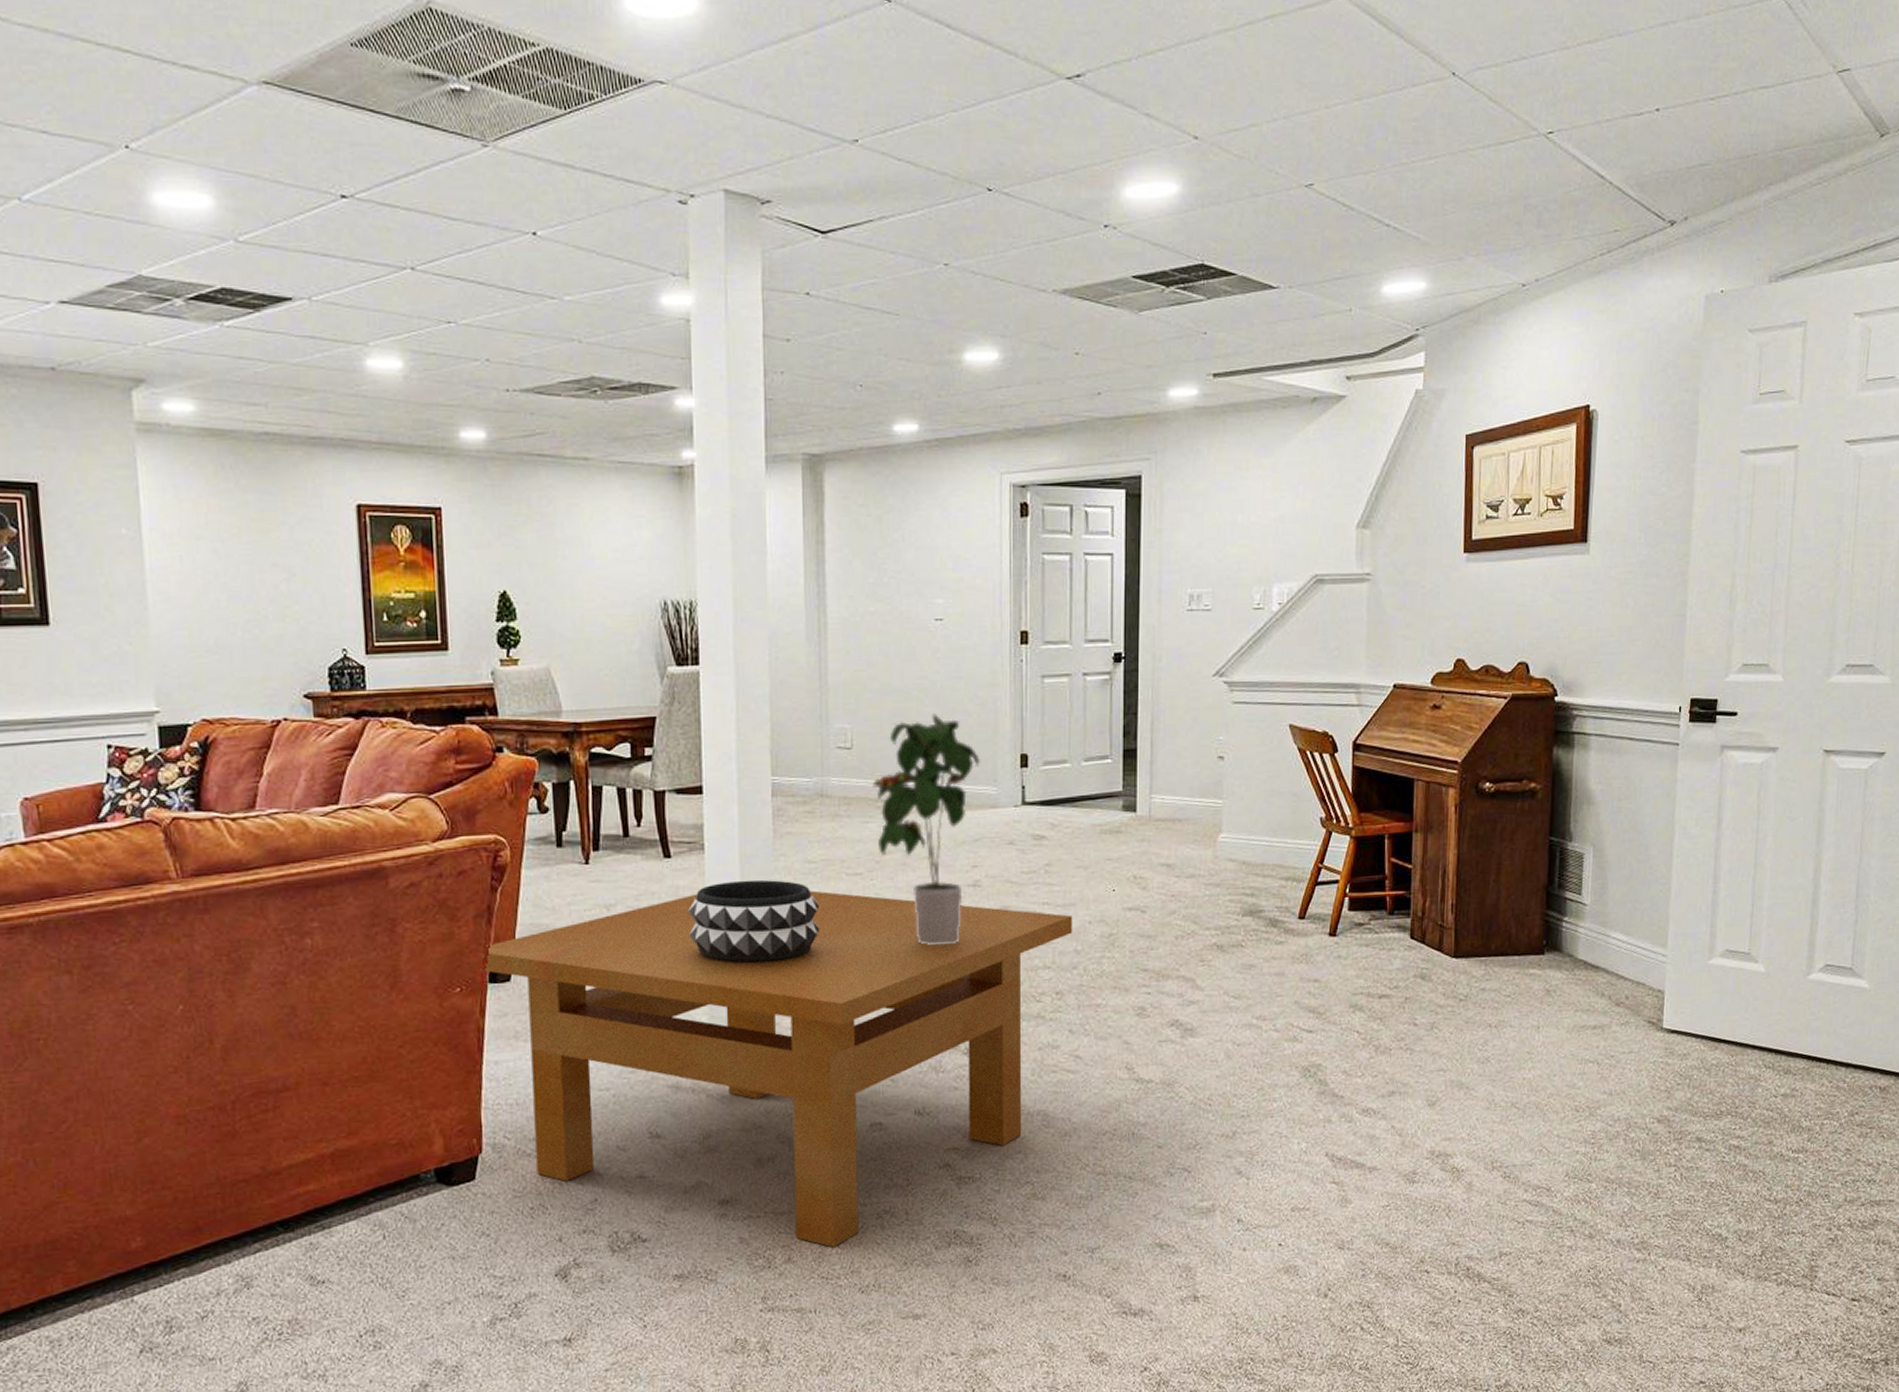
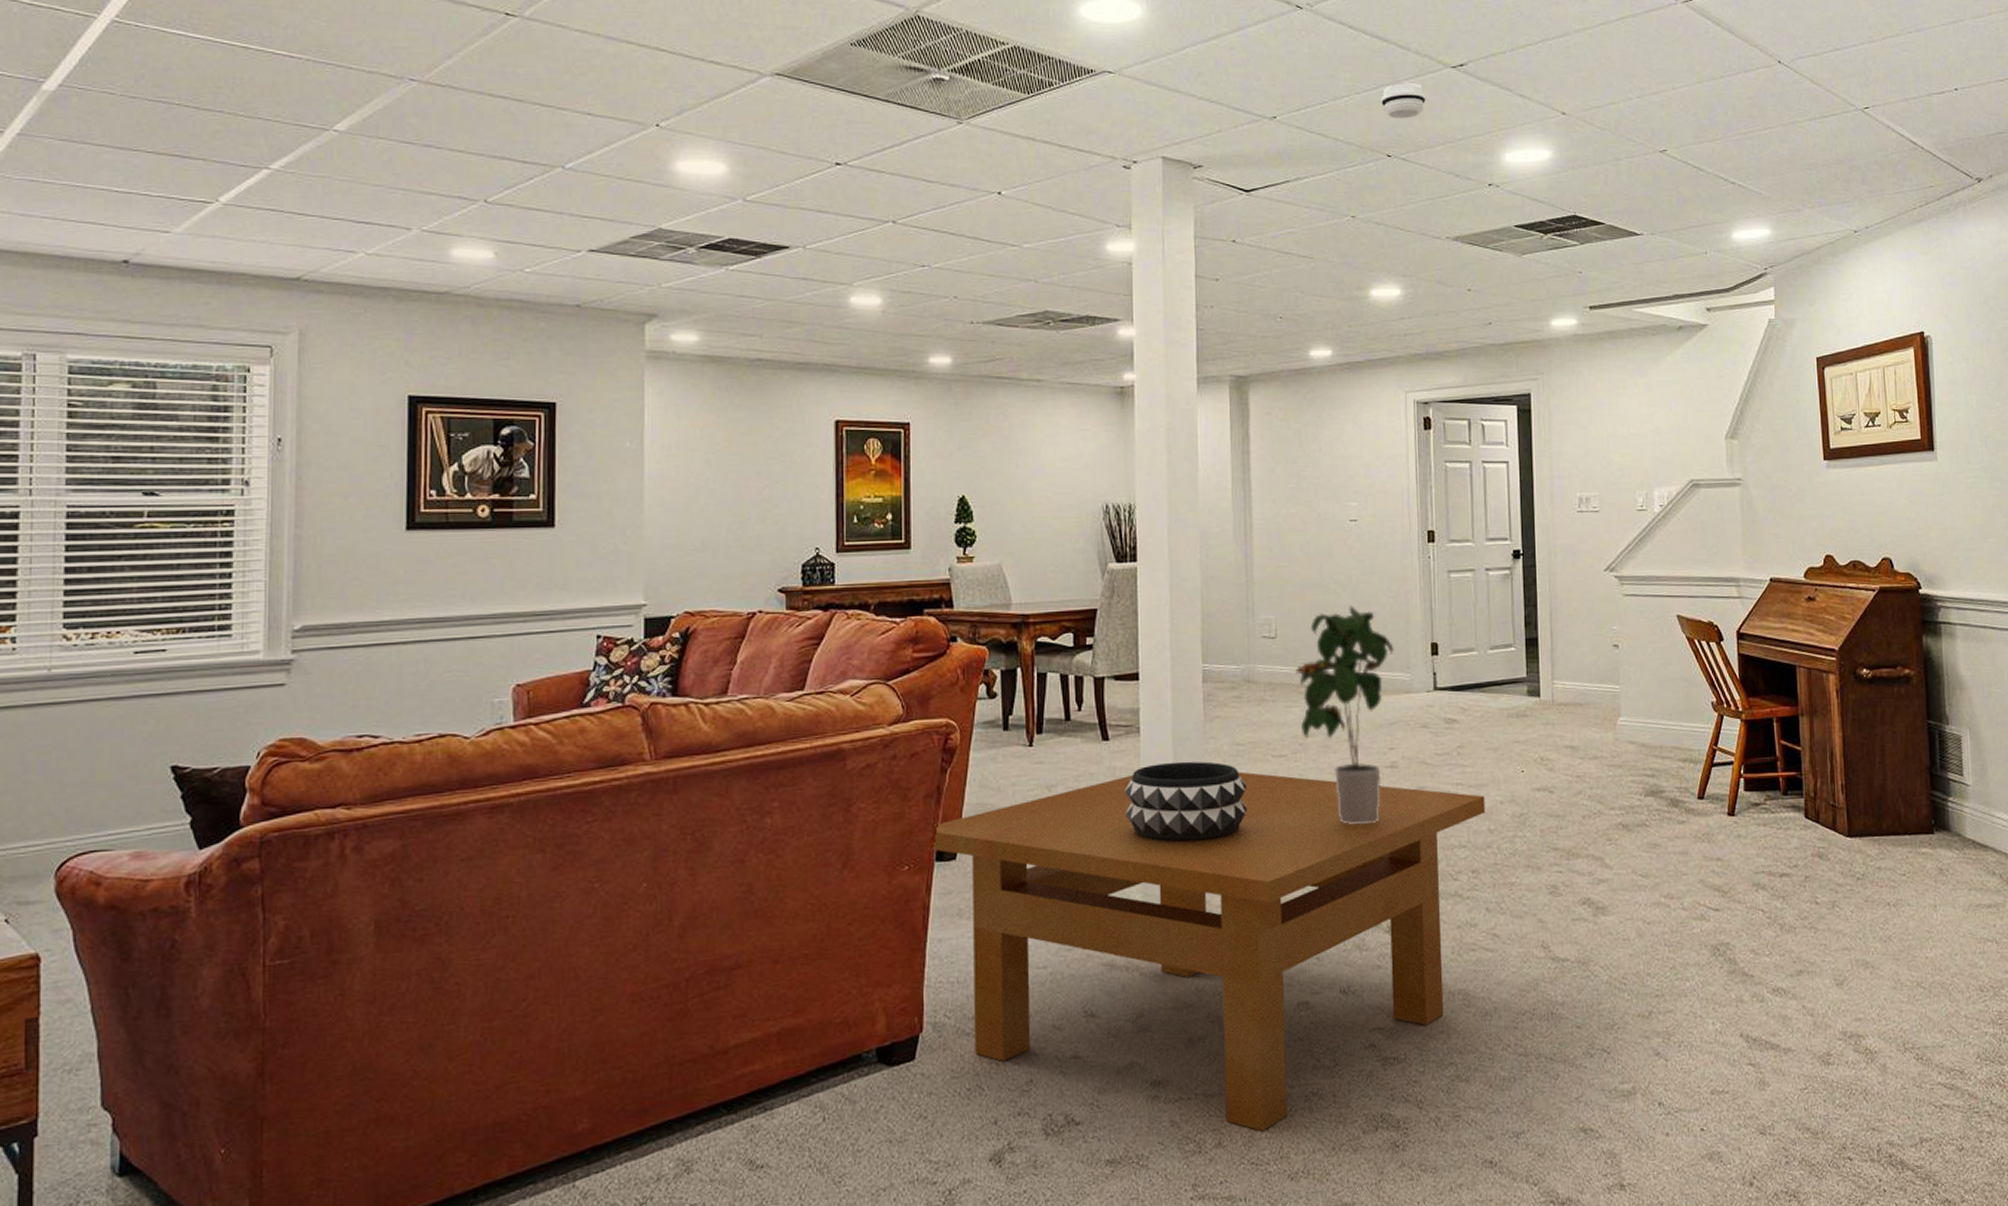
smoke detector: none [982,98,1036,143] -> present [1381,83,1427,119]

